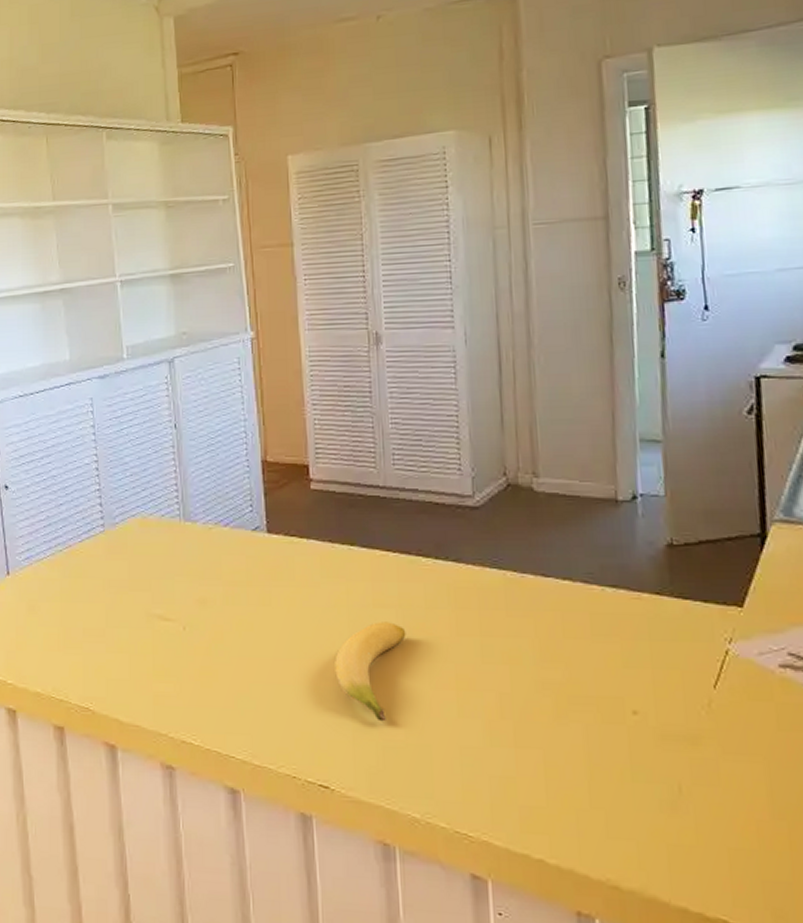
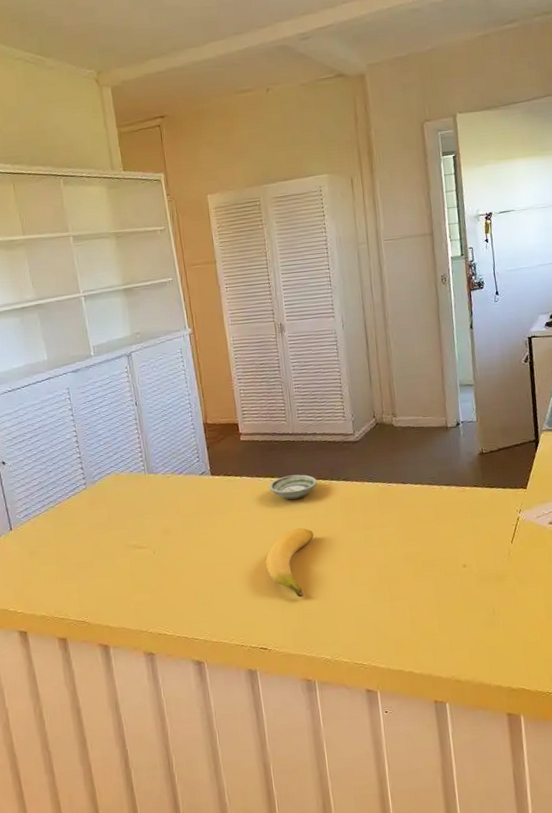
saucer: none [346,545,416,579] -> present [269,474,318,500]

